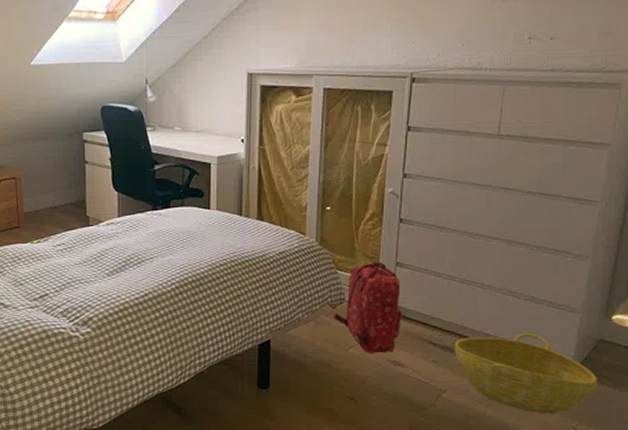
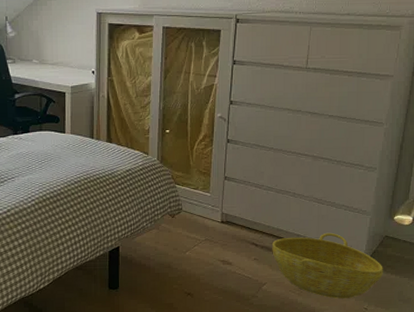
backpack: present [334,262,402,354] -> none [173,176,230,255]

